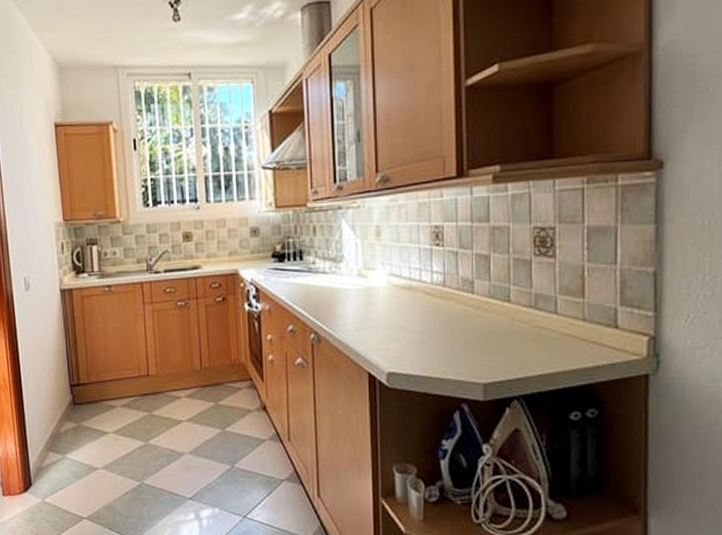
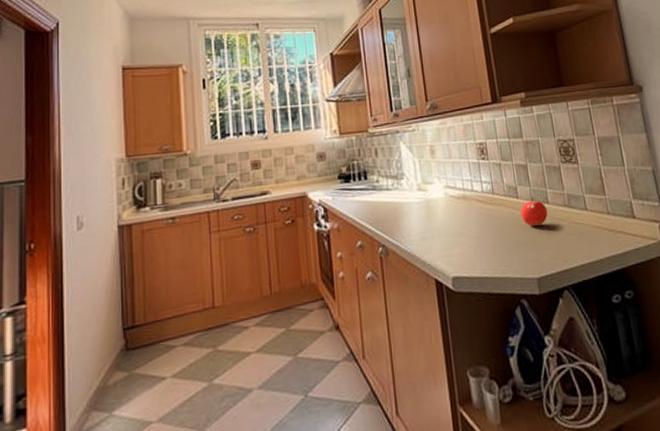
fruit: none [474,293,507,326] -> present [520,196,548,226]

